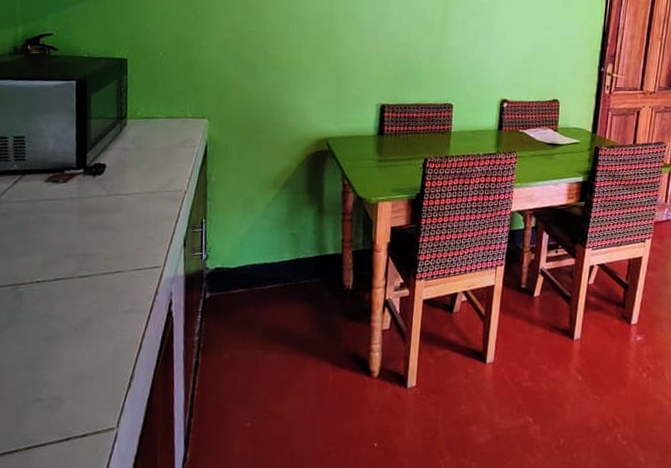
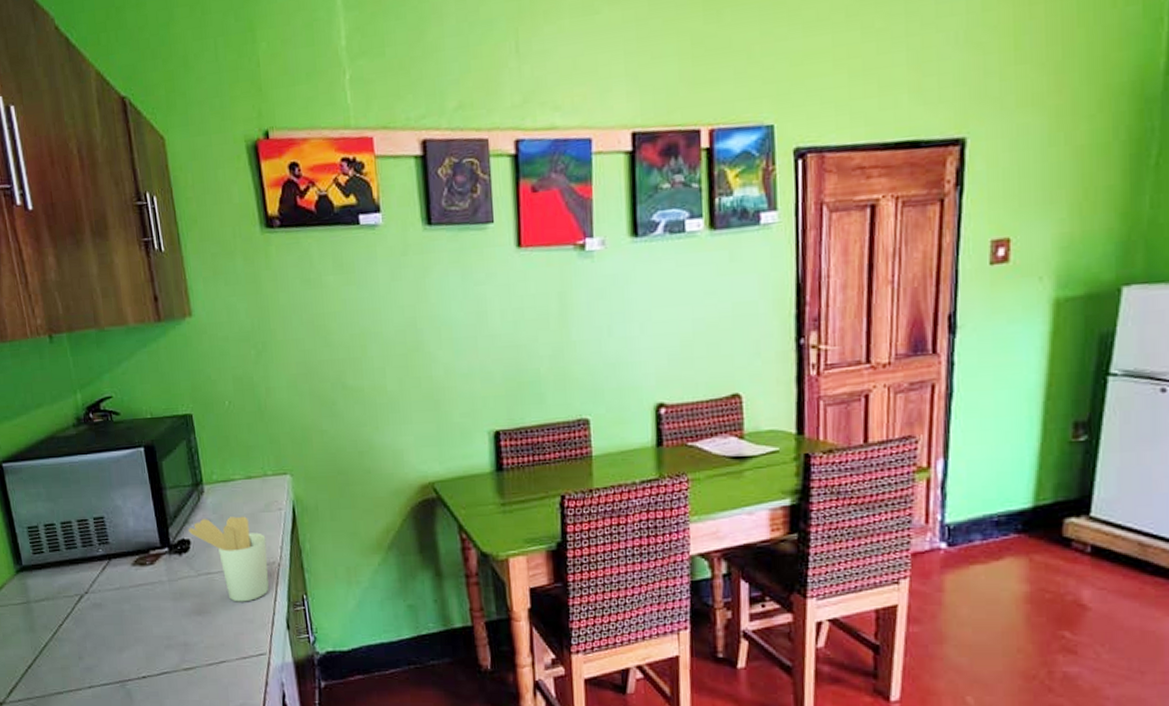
utensil holder: none [106,148,177,222] -> present [188,516,269,602]

